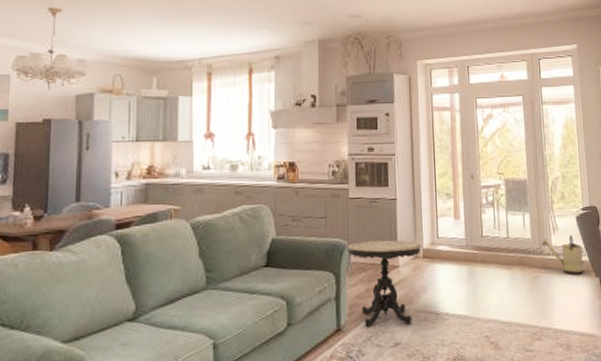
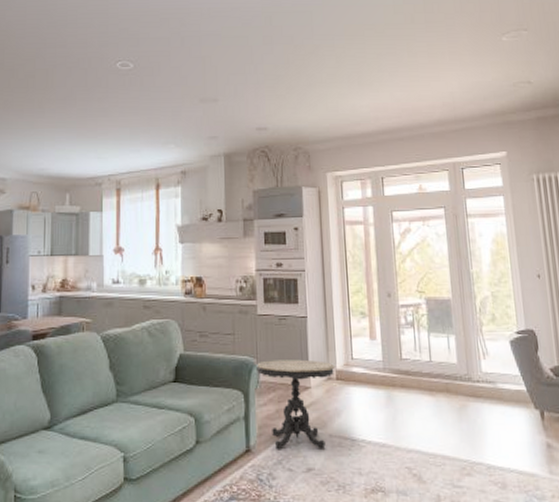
watering can: present [541,235,586,275] -> none [469,361,523,406]

